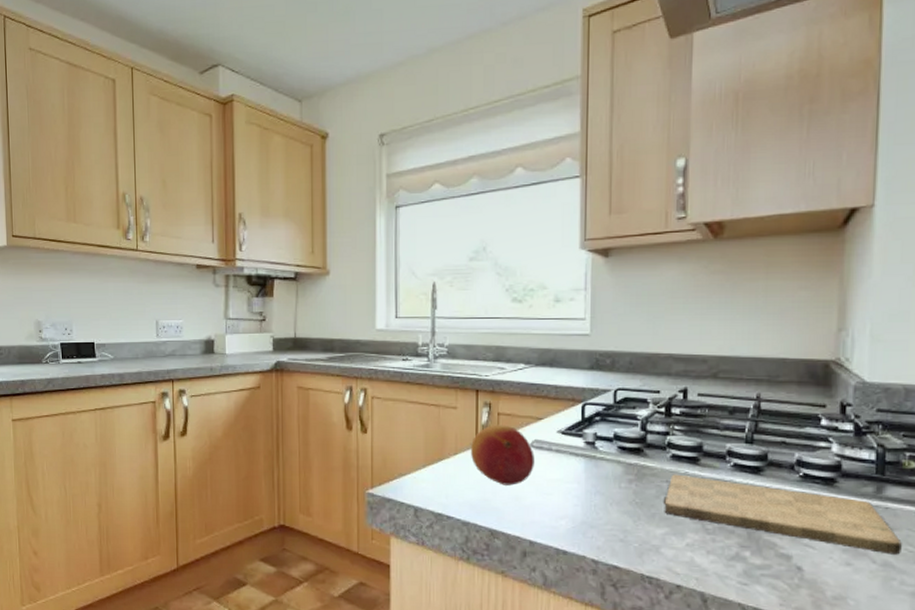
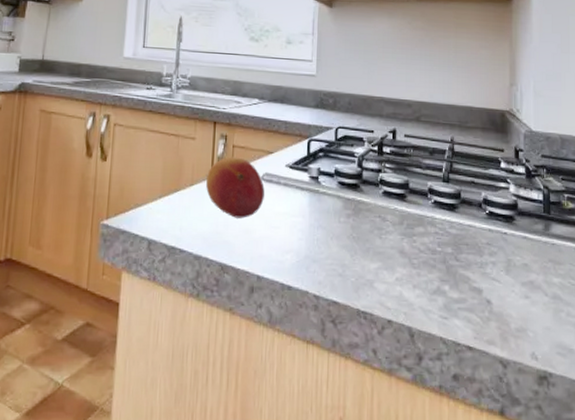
cutting board: present [663,474,902,555] -> none [376,210,566,288]

